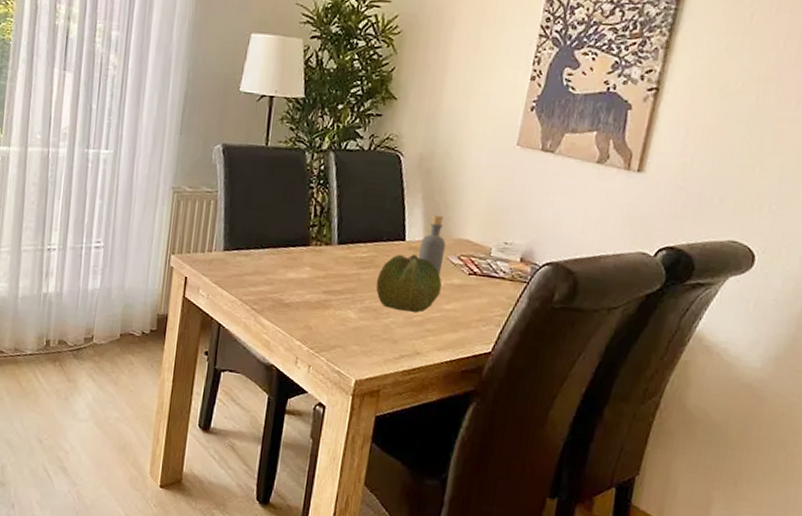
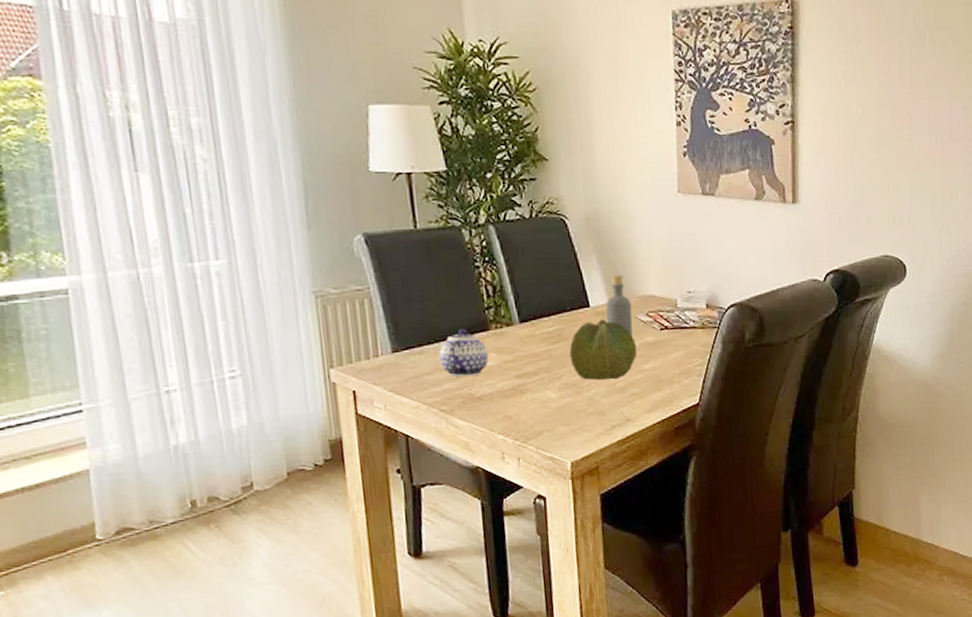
teapot: none [261,239,304,284] -> present [439,328,489,377]

